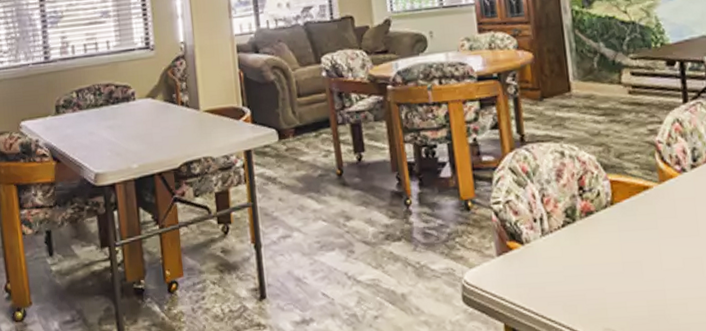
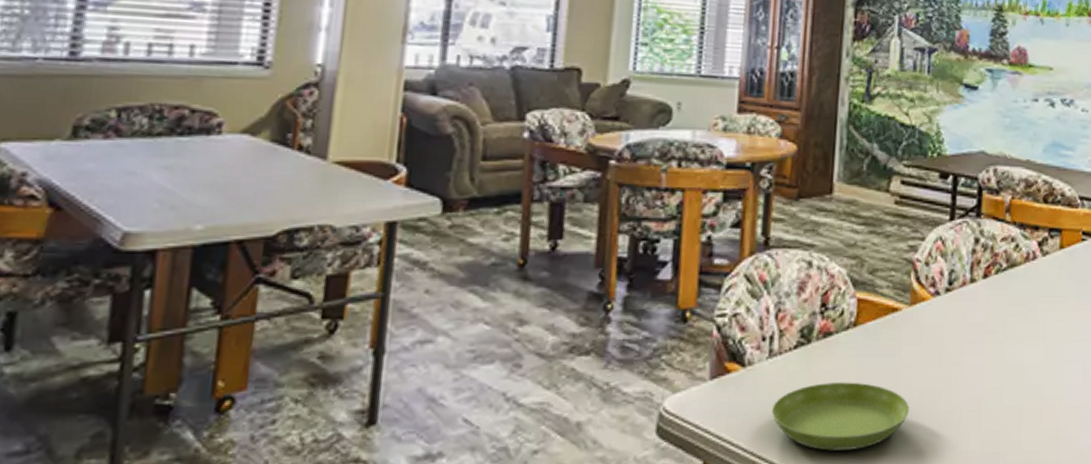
saucer: none [552,253,676,314] -> present [771,382,909,451]

